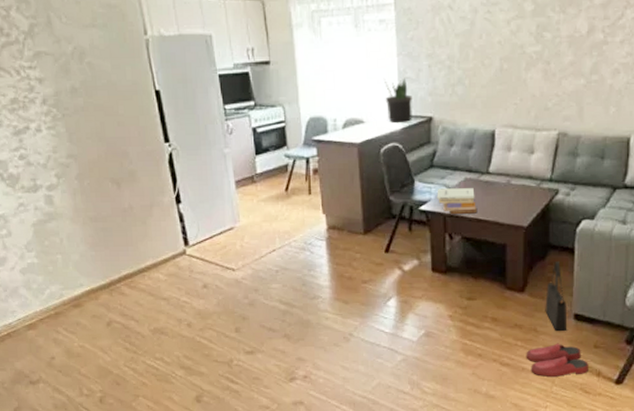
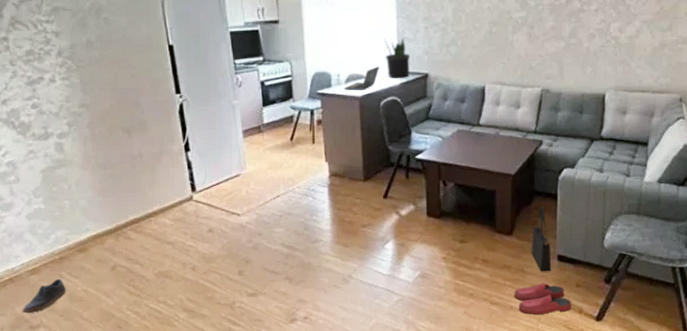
shoe: none [21,334,63,369] -> present [22,278,66,314]
laptop: none [341,109,379,136] -> present [344,66,379,90]
books: present [437,188,478,215] -> none [432,139,469,164]

